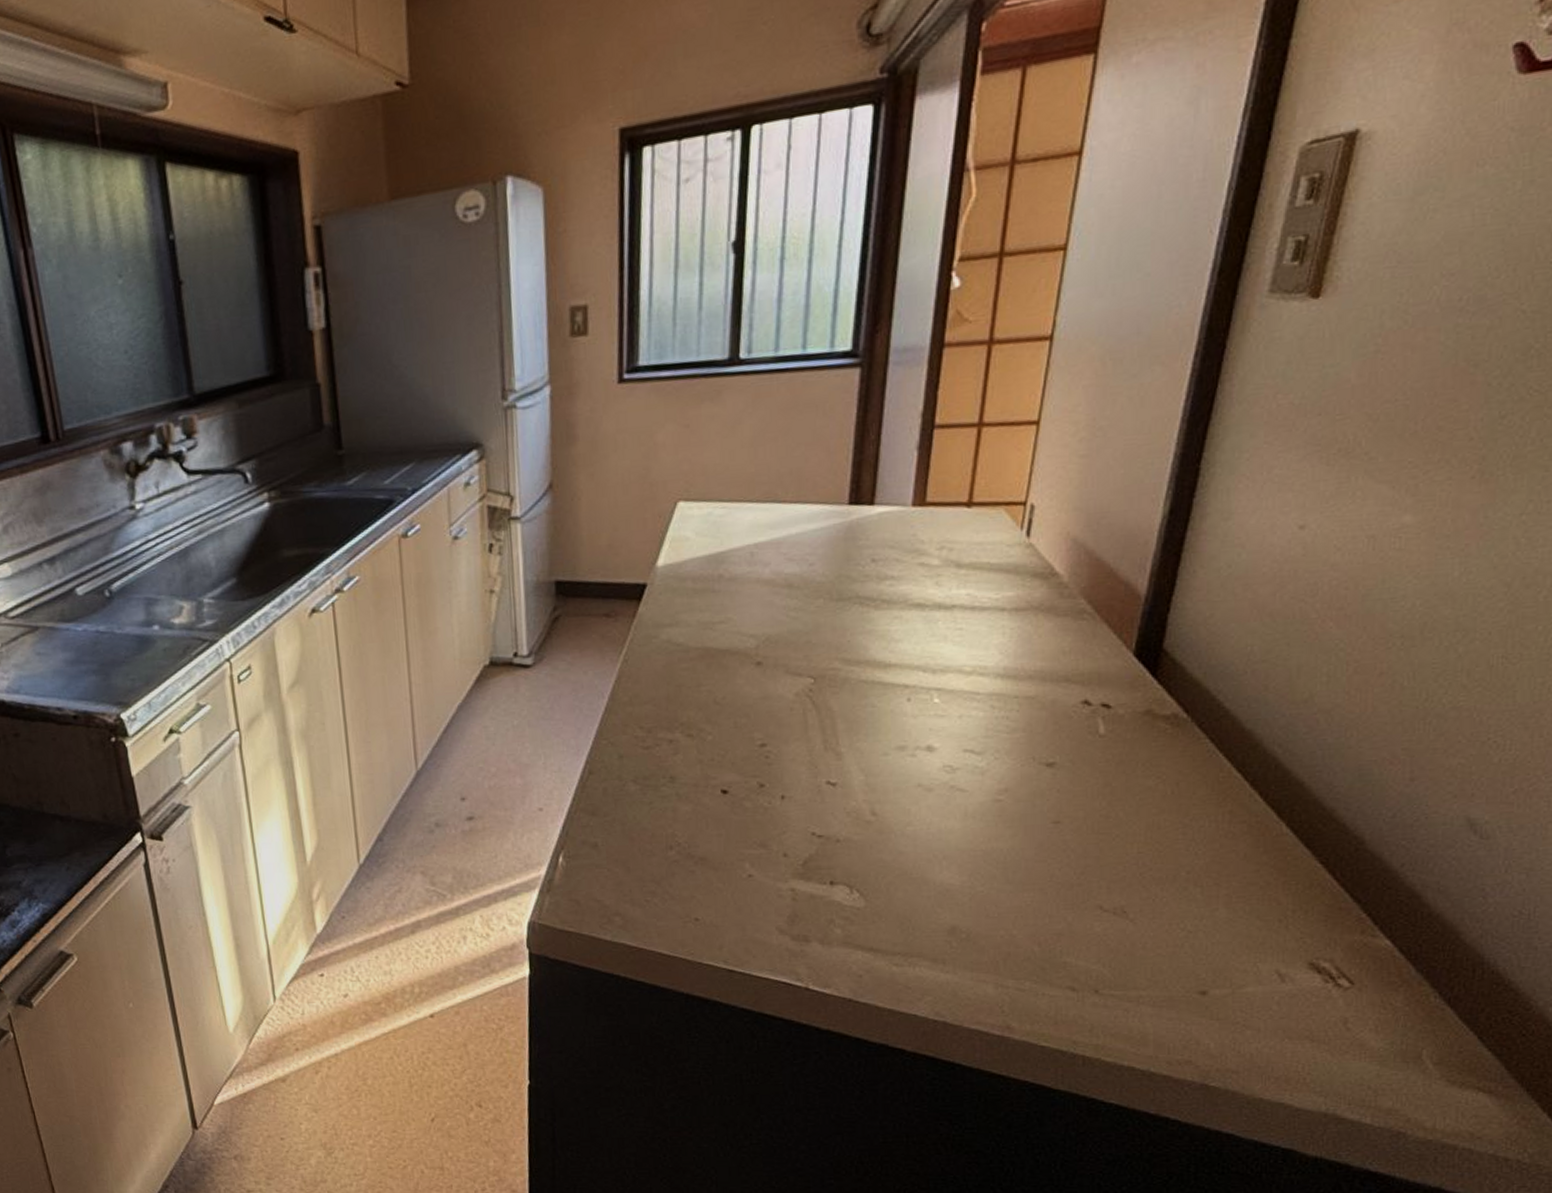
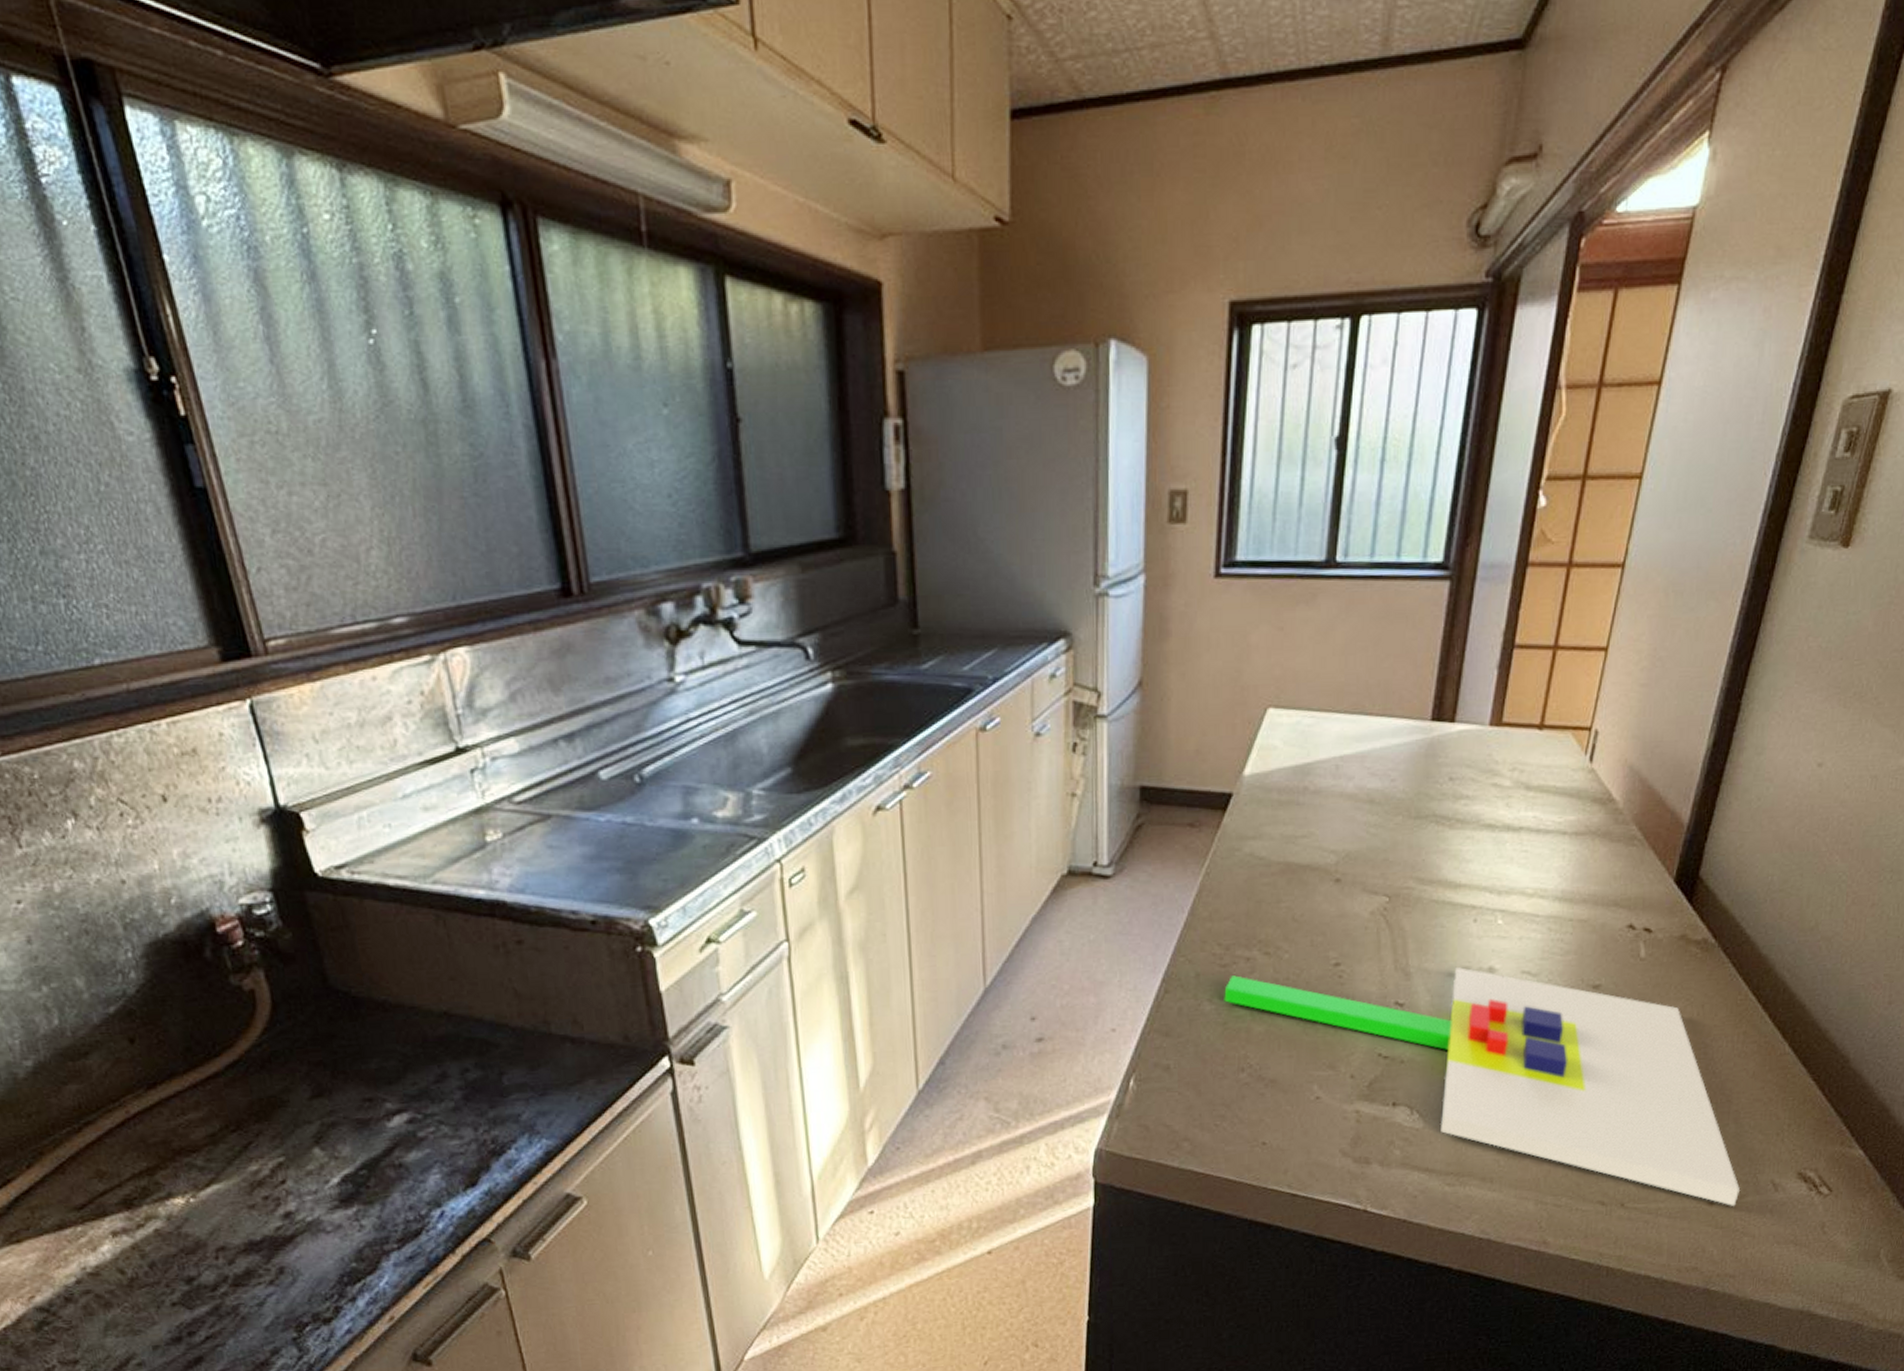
chopping board: none [648,746,1239,997] -> present [1224,967,1741,1206]

